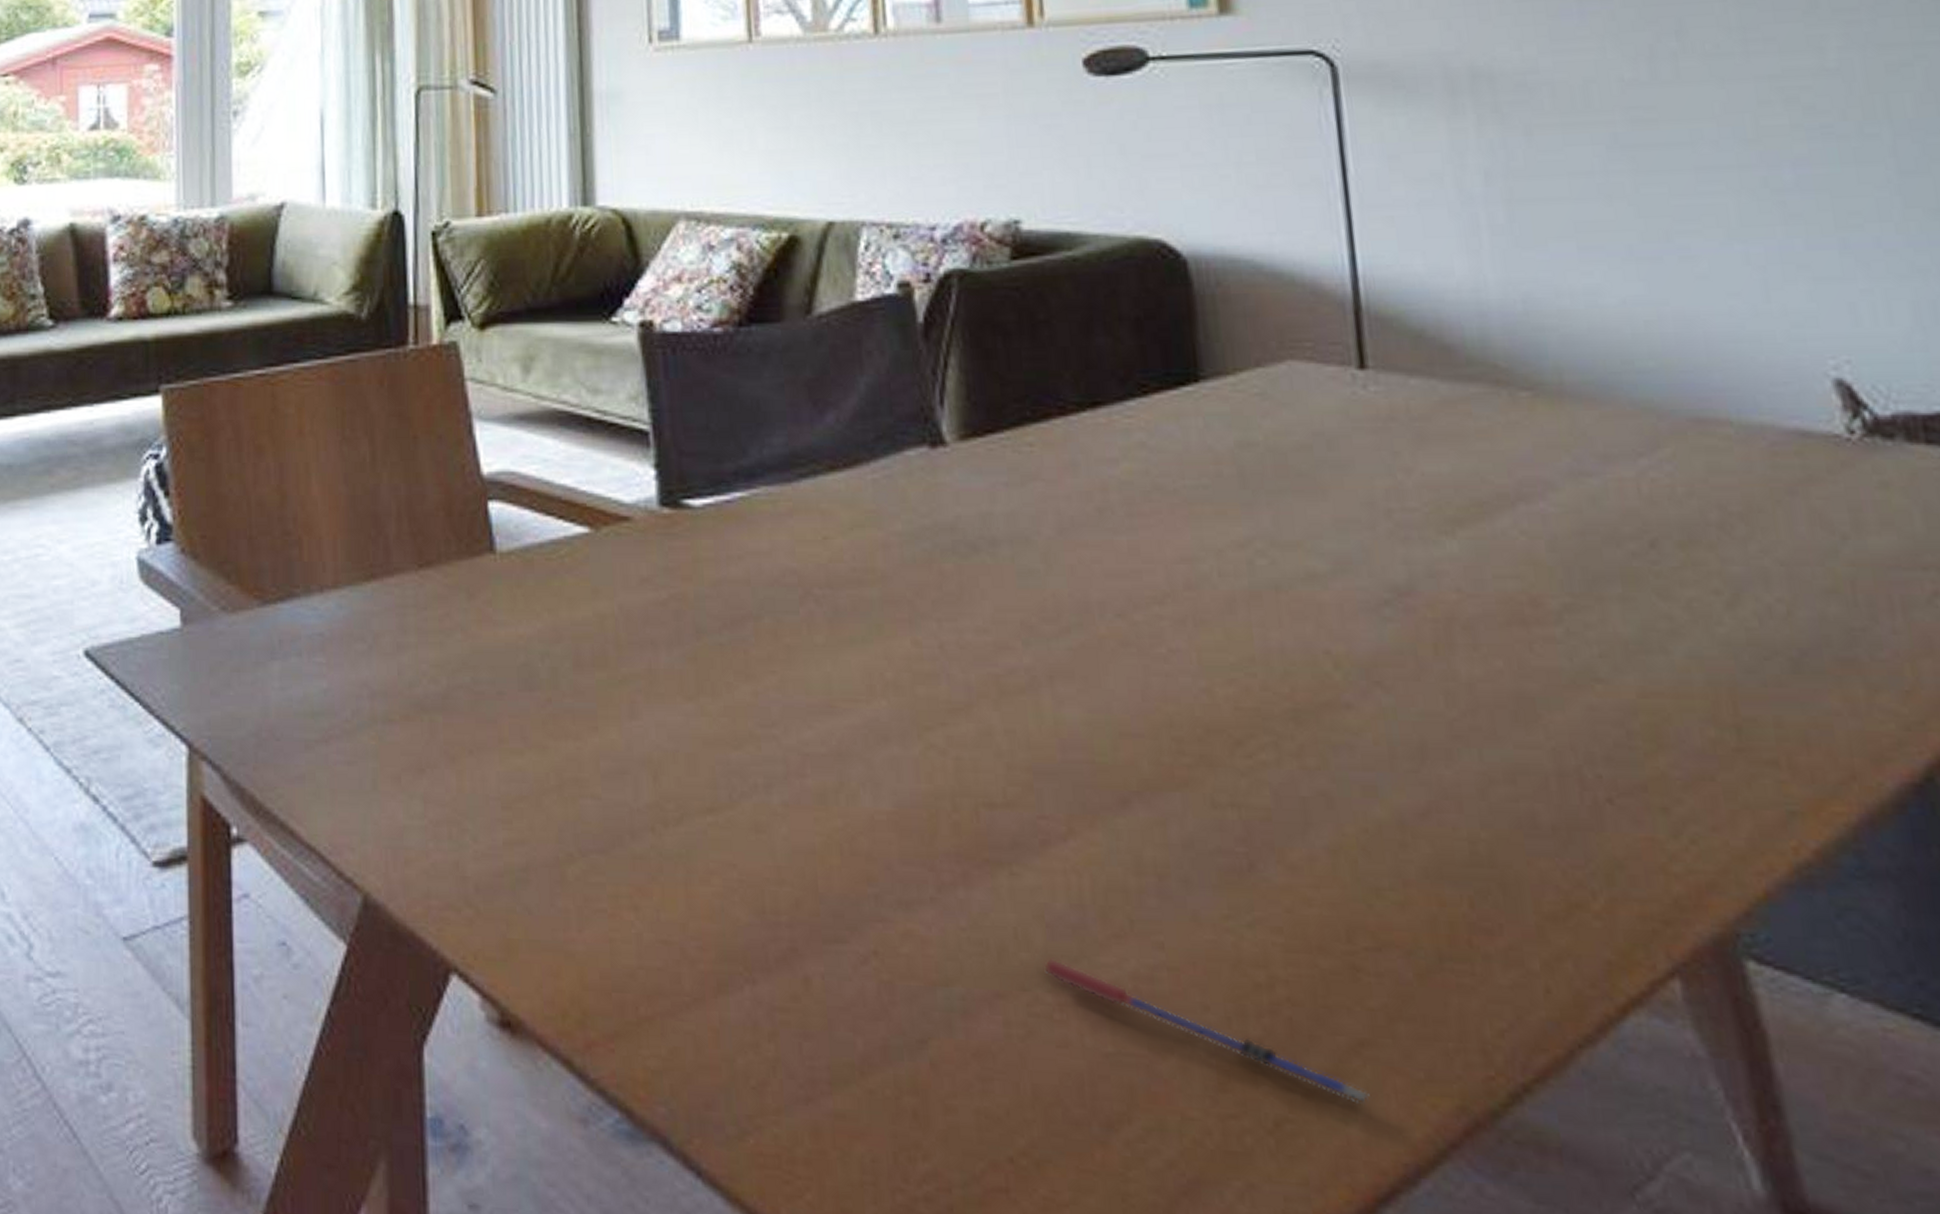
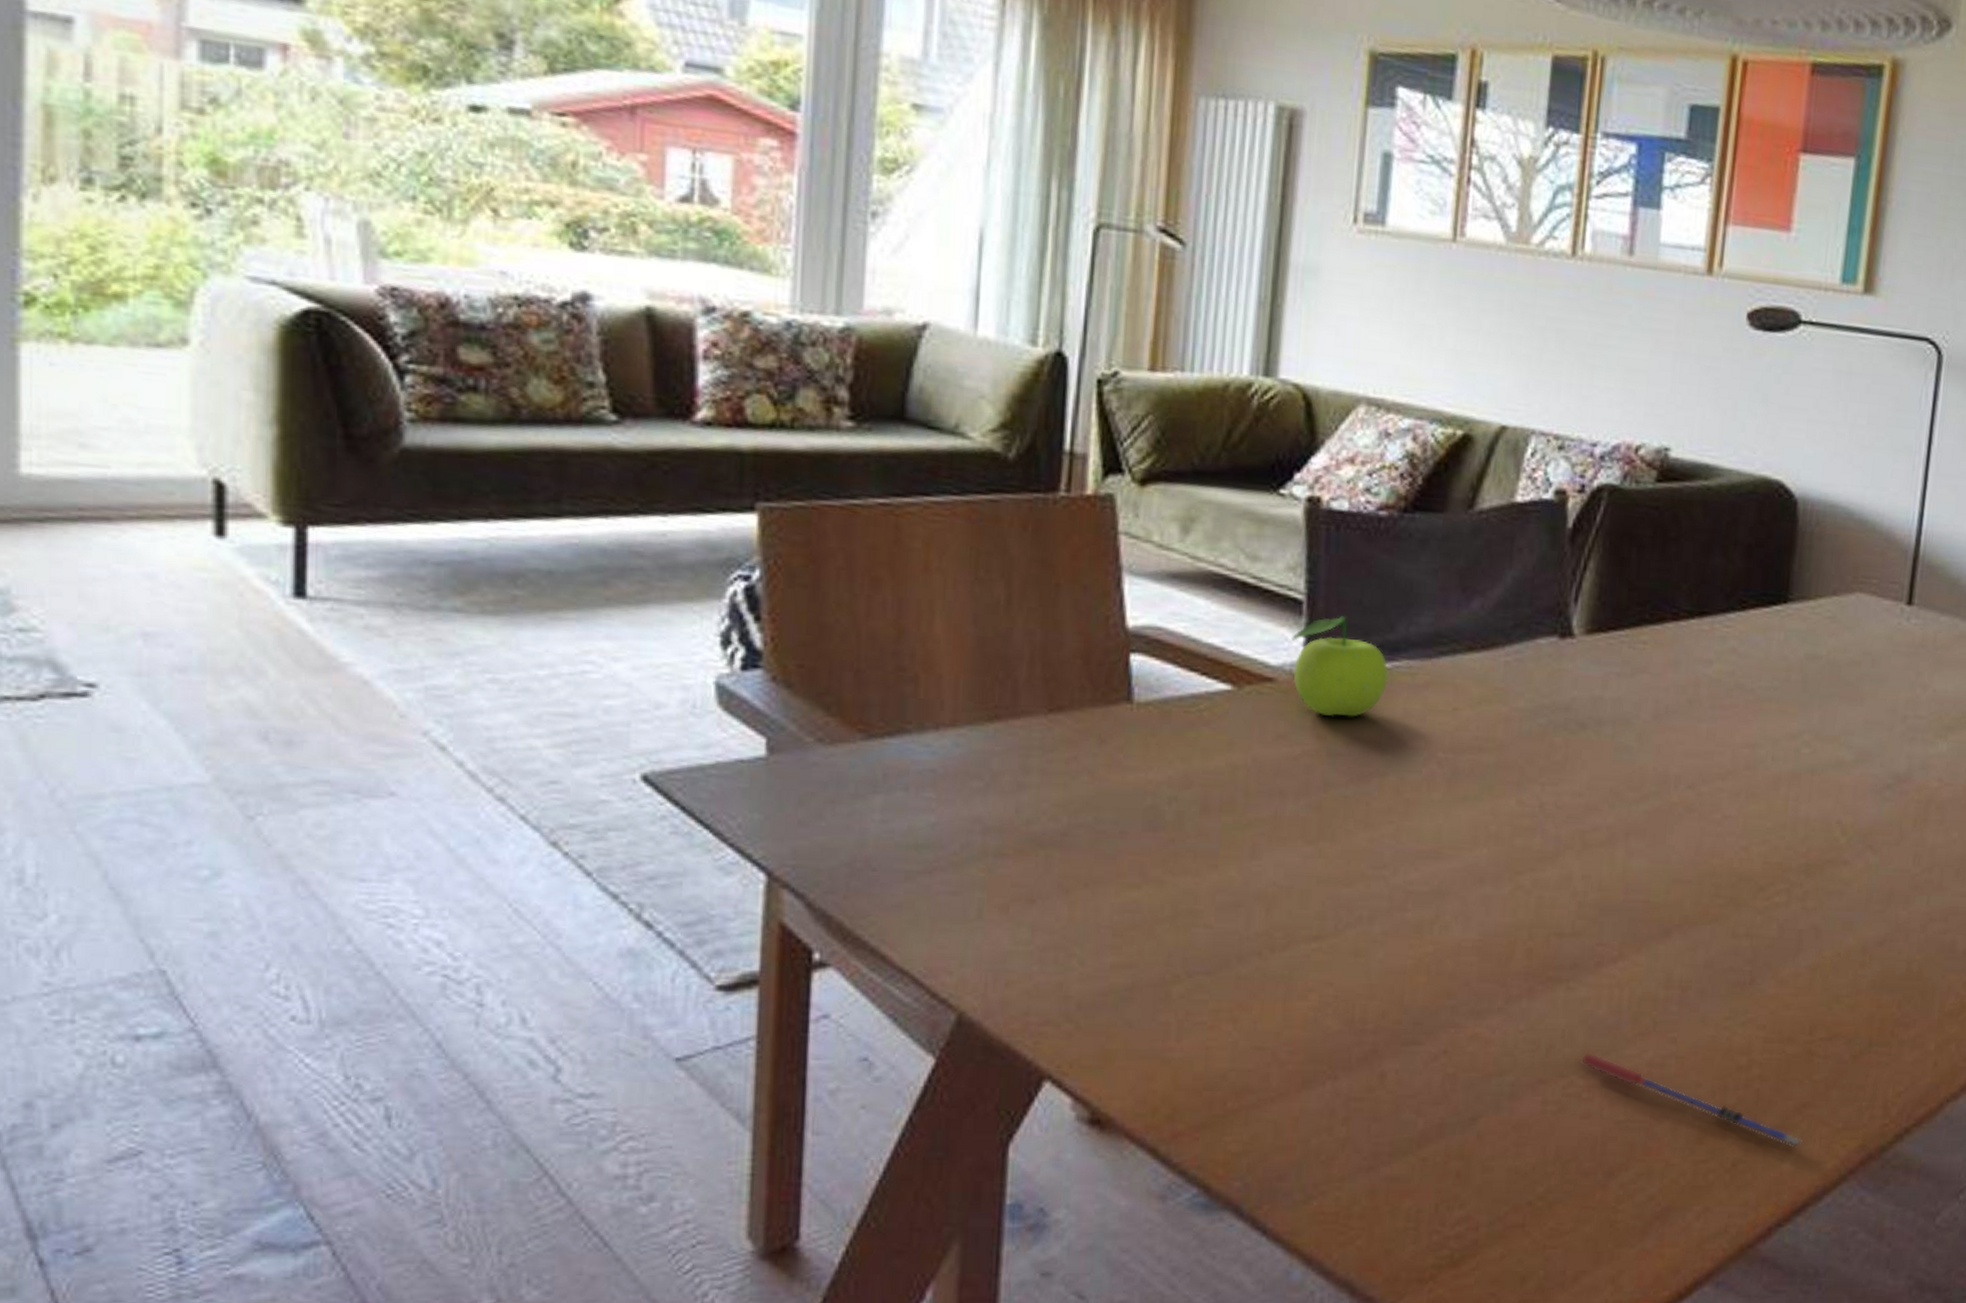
fruit: none [642,444,748,556] -> present [1291,616,1389,717]

